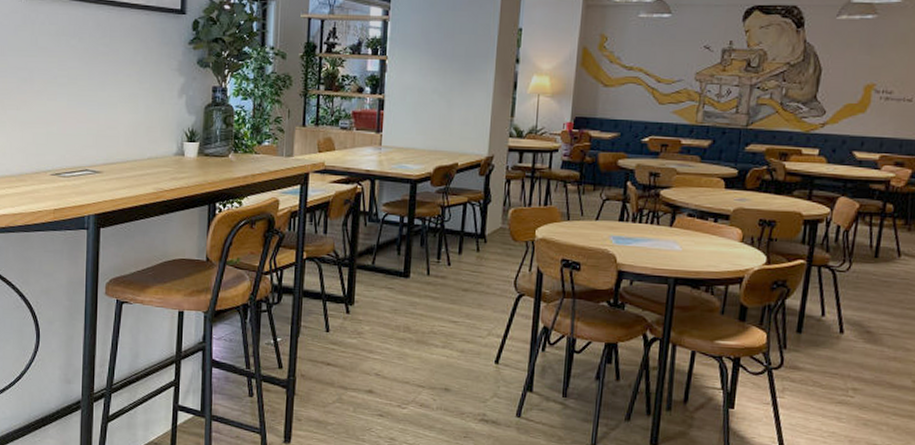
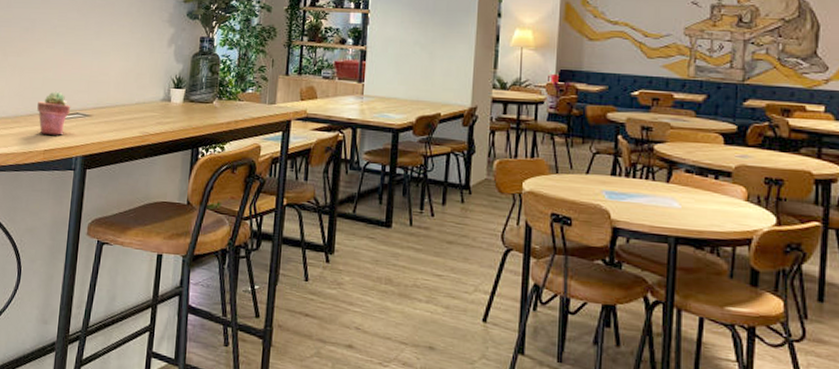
potted succulent: none [43,147,79,193] -> present [37,91,71,135]

